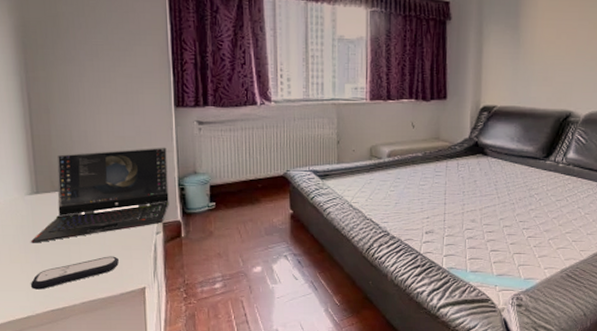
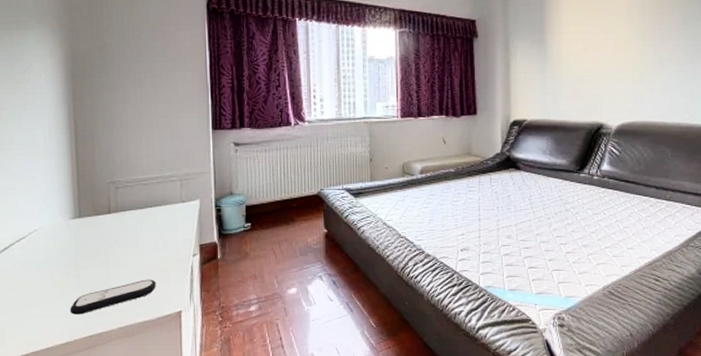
laptop computer: present [31,147,169,243] -> none [72,169,206,267]

